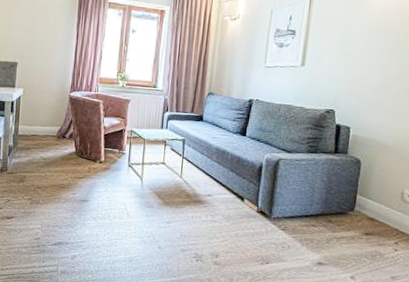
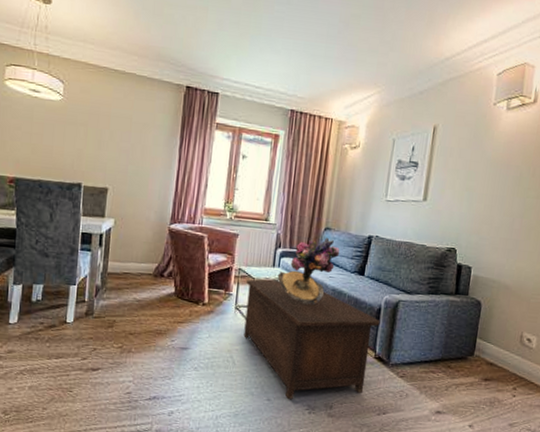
cabinet: none [136,140,262,248] -> present [243,279,380,399]
bouquet: none [165,101,223,163] -> present [277,237,340,305]

